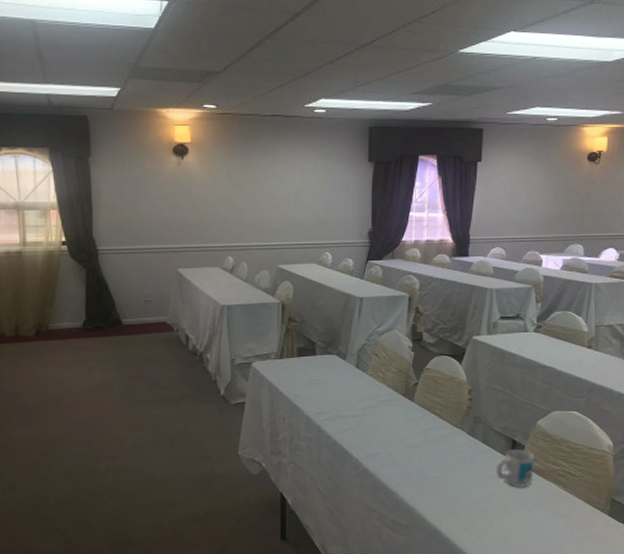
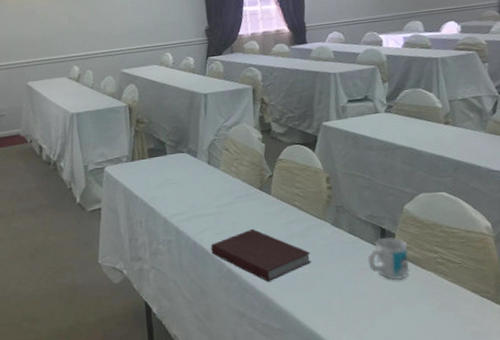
notebook: none [350,432,444,482] -> present [210,228,312,282]

